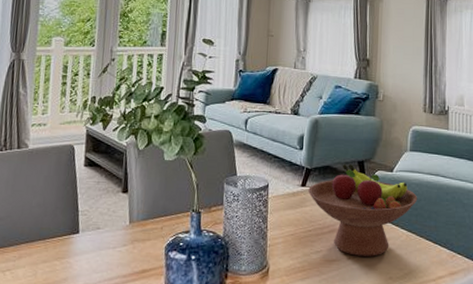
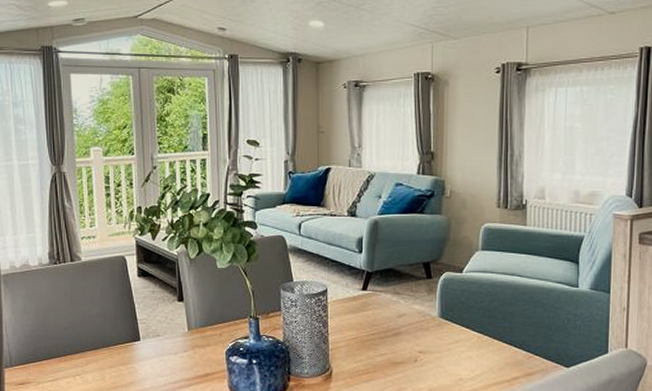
fruit bowl: present [308,163,418,256] -> none [370,265,491,359]

